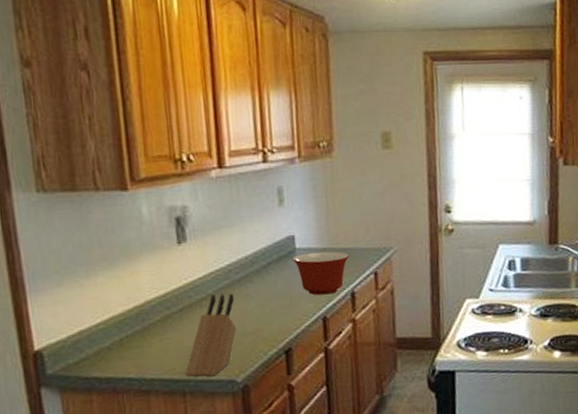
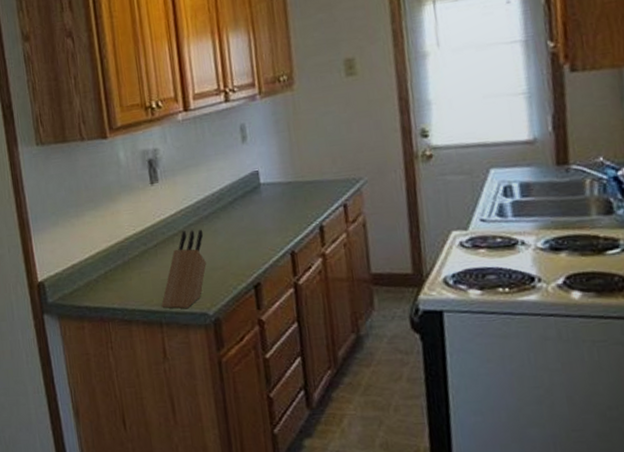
mixing bowl: present [292,251,350,296] -> none [257,185,317,230]

